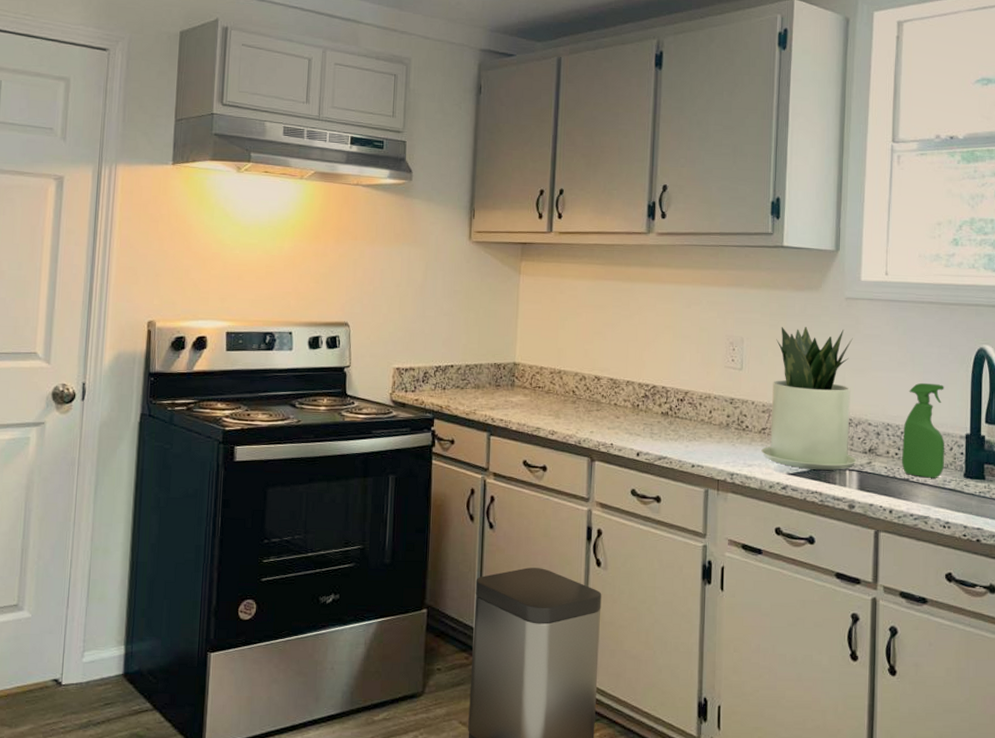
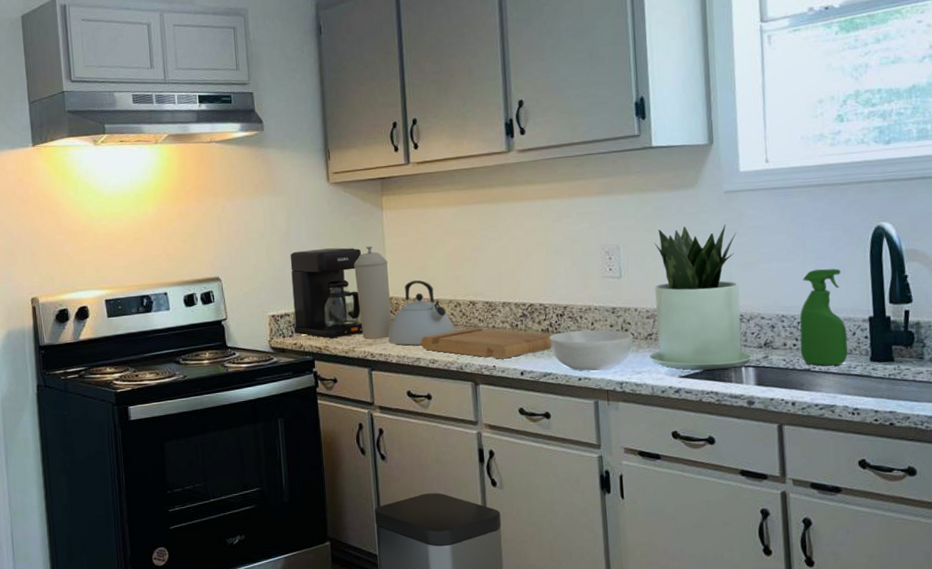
coffee maker: none [416,305,495,399] -> present [290,247,364,339]
canister: none [485,308,520,404] -> present [354,245,392,340]
kettle: none [510,348,578,414] -> present [388,280,455,346]
cutting board: none [542,403,671,438] -> present [420,327,552,359]
bowl: none [667,417,748,460] -> present [549,329,634,372]

